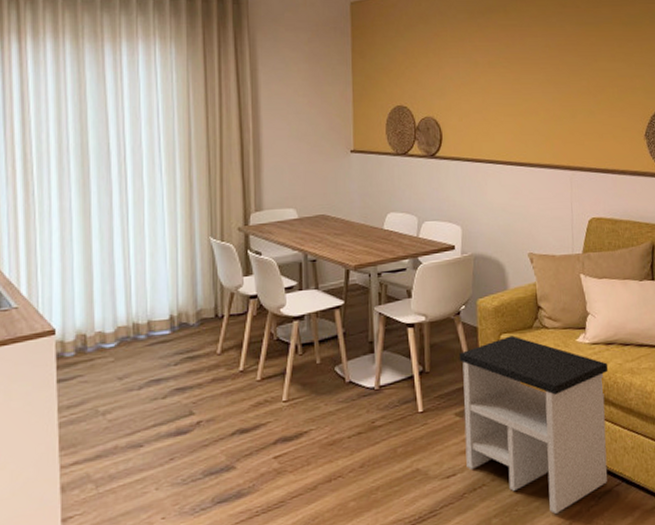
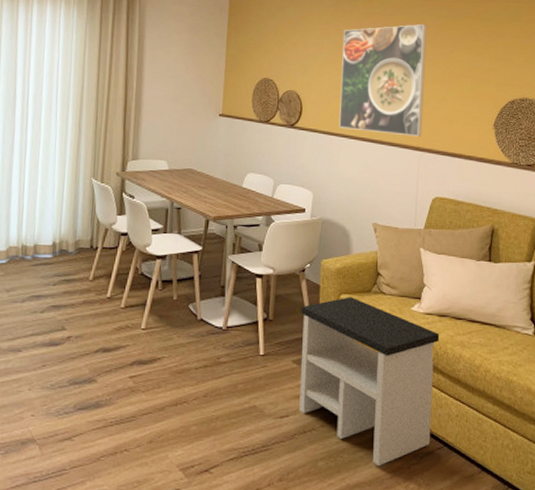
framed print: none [480,33,572,155] -> present [339,24,427,137]

